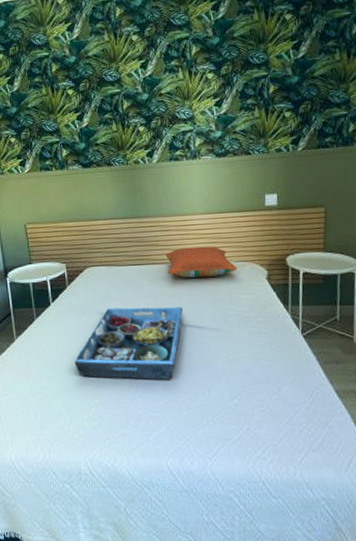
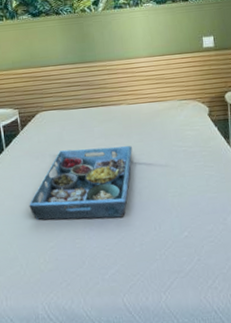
pillow: present [165,246,238,278] -> none [113,86,181,118]

